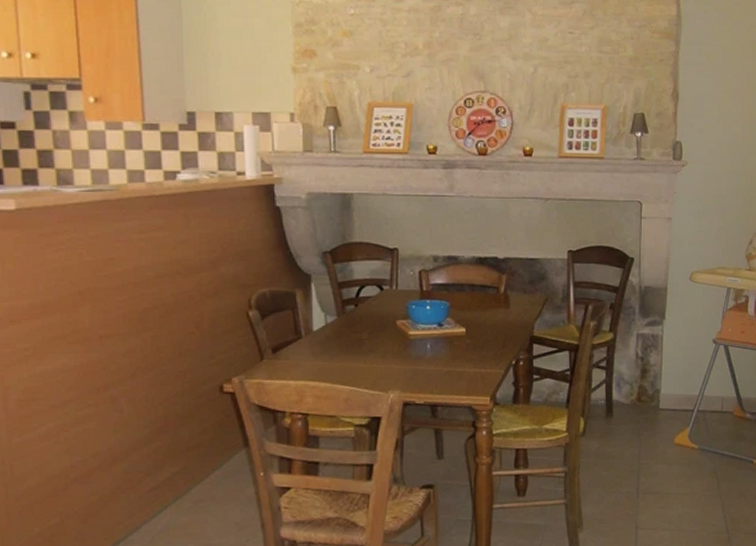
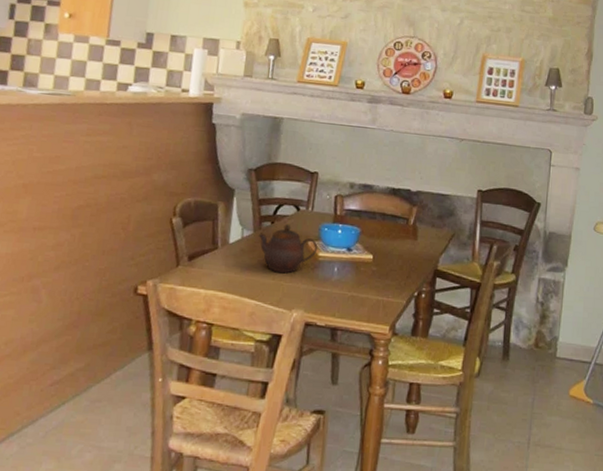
teapot: none [344,306,407,356] -> present [259,225,318,274]

